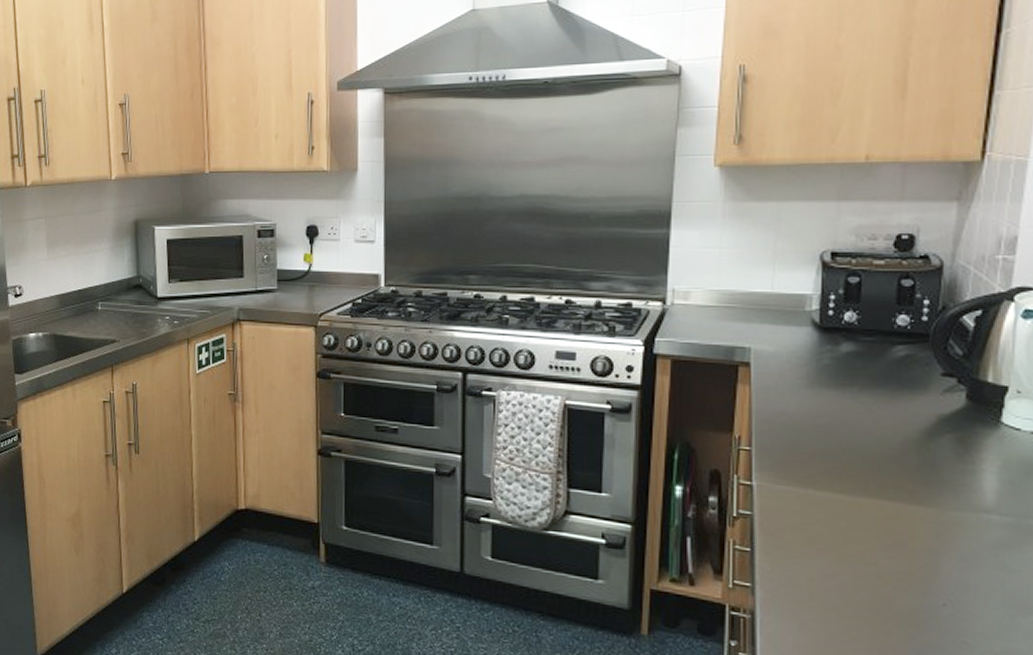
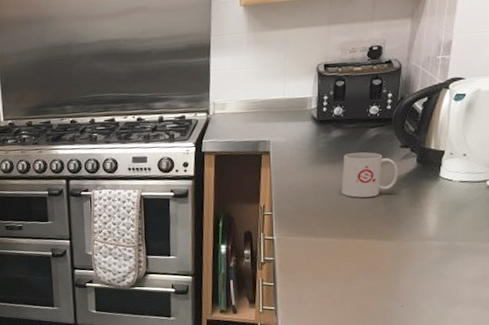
mug: none [854,377,938,441] -> present [341,152,398,198]

